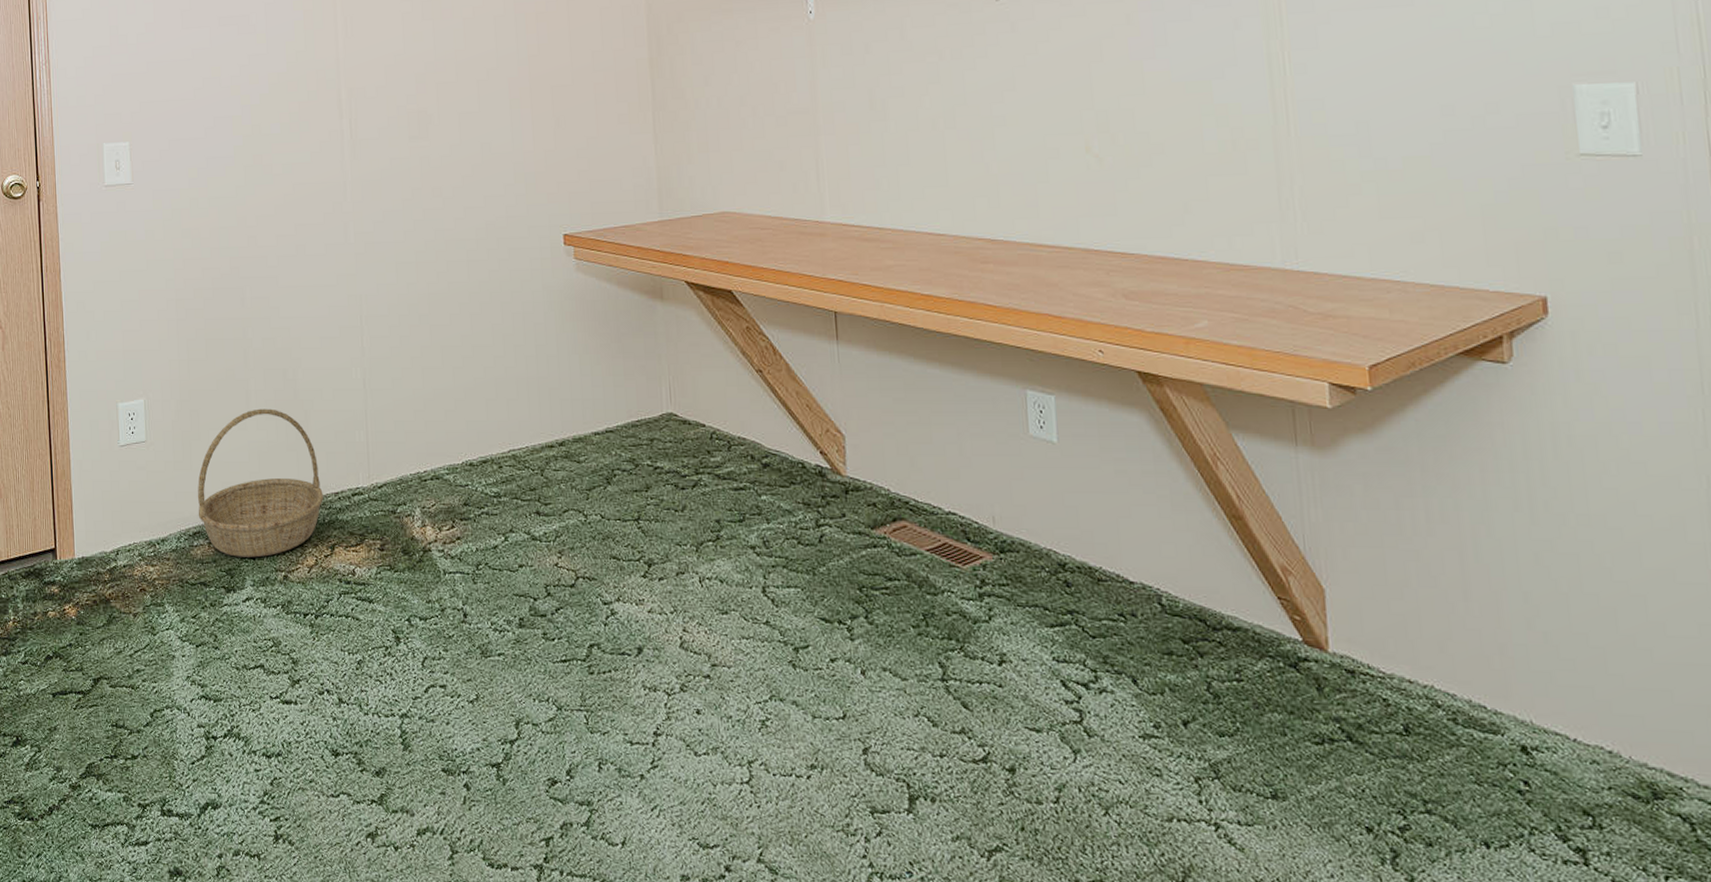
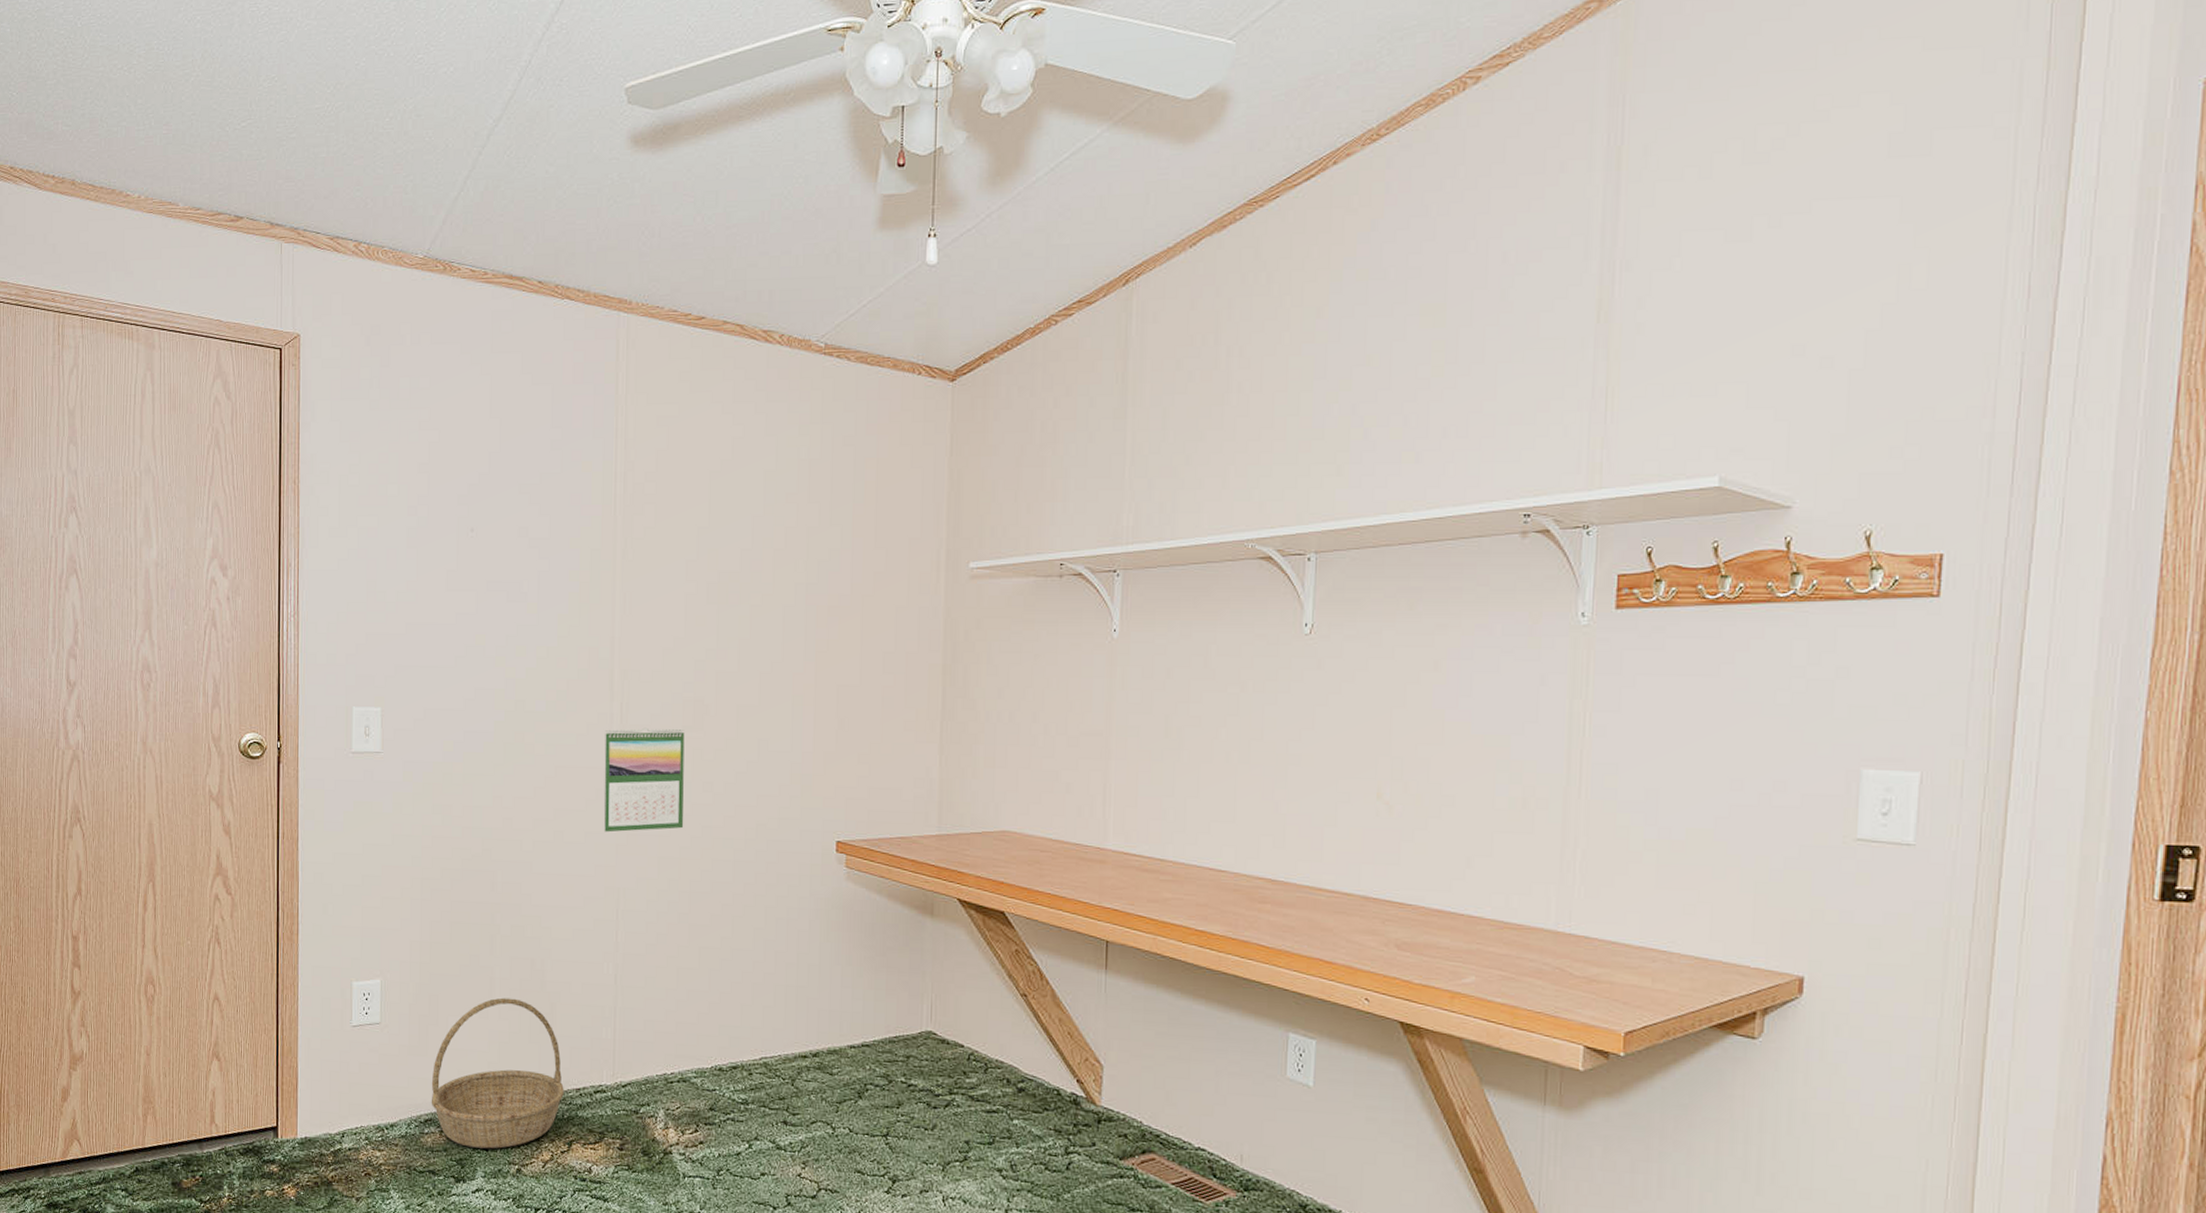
calendar: none [337,140,418,243] -> present [603,727,685,833]

